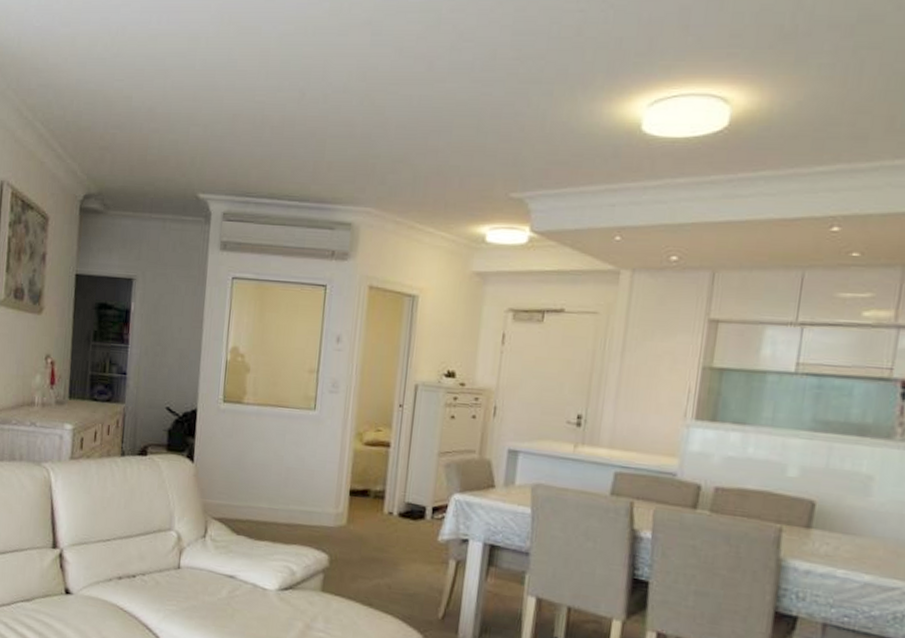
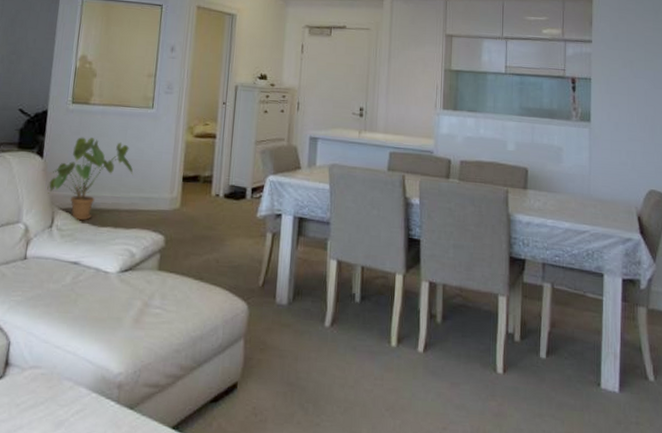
house plant: none [199,440,293,533] -> present [47,137,133,221]

